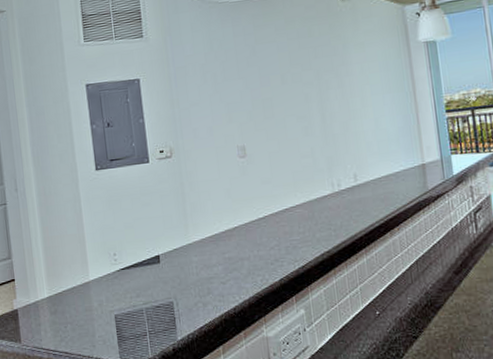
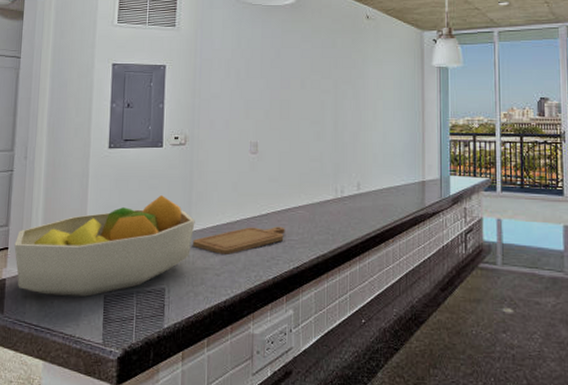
fruit bowl: none [20,211,193,321] -> present [14,195,195,297]
chopping board: none [193,228,286,262] -> present [192,226,285,254]

